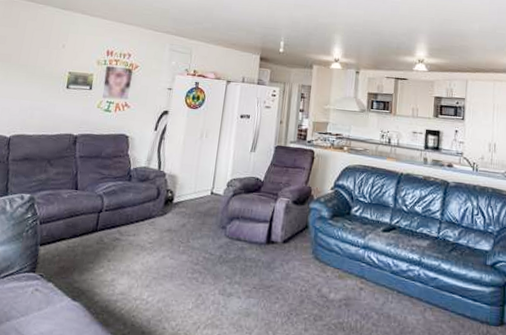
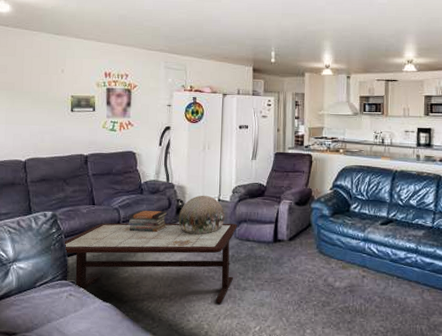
coffee table: none [37,210,229,311] -> present [63,222,237,304]
book stack: none [111,199,155,225] -> present [128,210,168,233]
decorative sphere: none [165,186,216,231] -> present [178,195,225,235]

